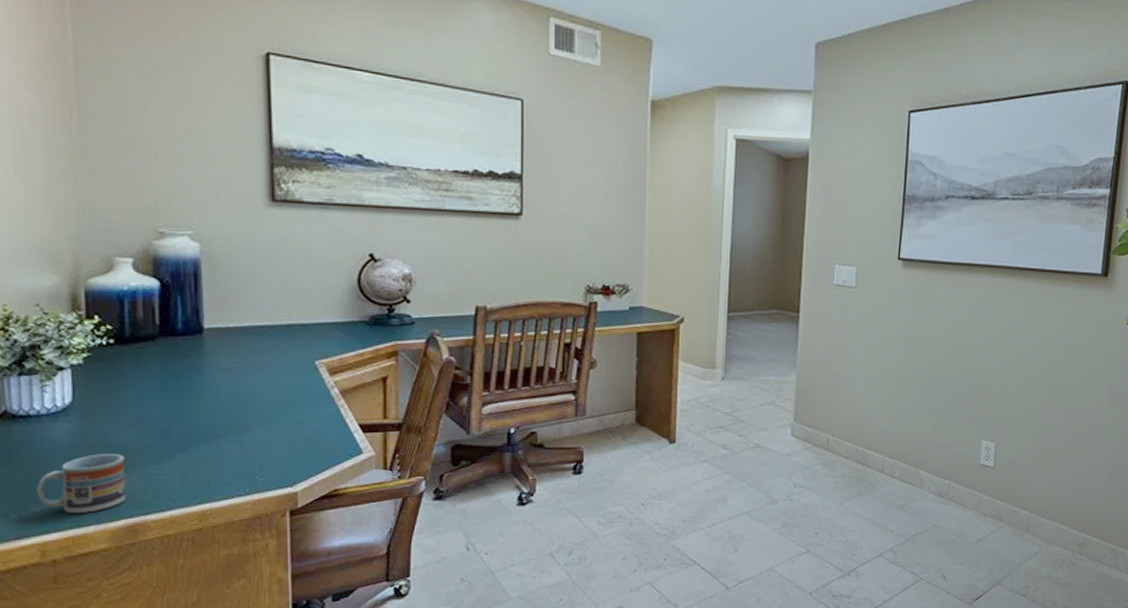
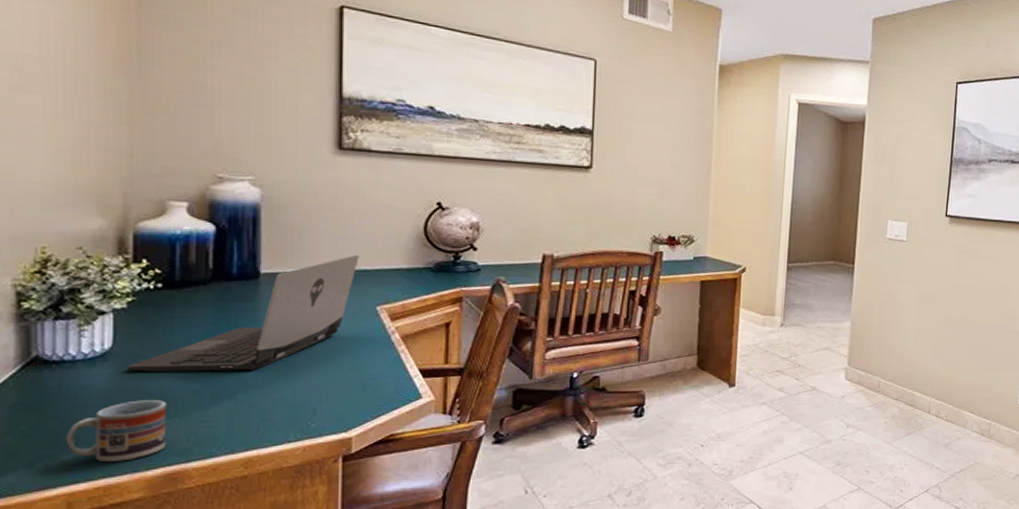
laptop: none [86,308,297,427] -> present [126,254,359,373]

